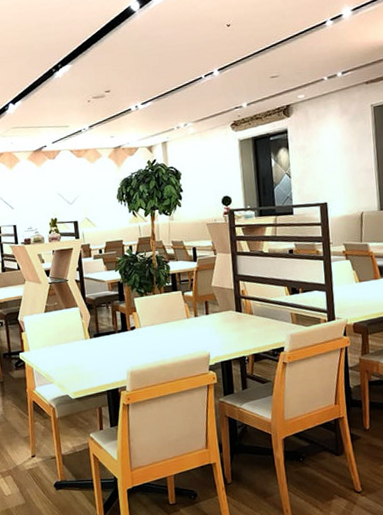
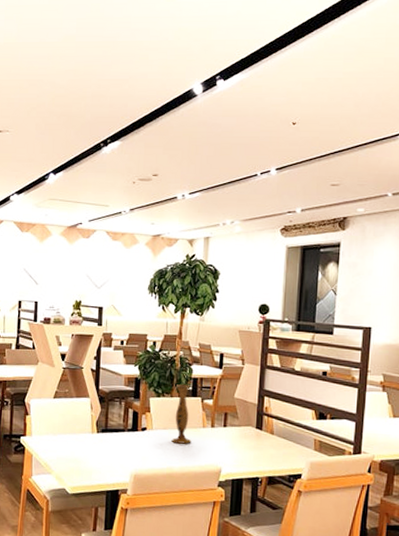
vase: none [157,281,179,337] -> present [171,384,192,444]

